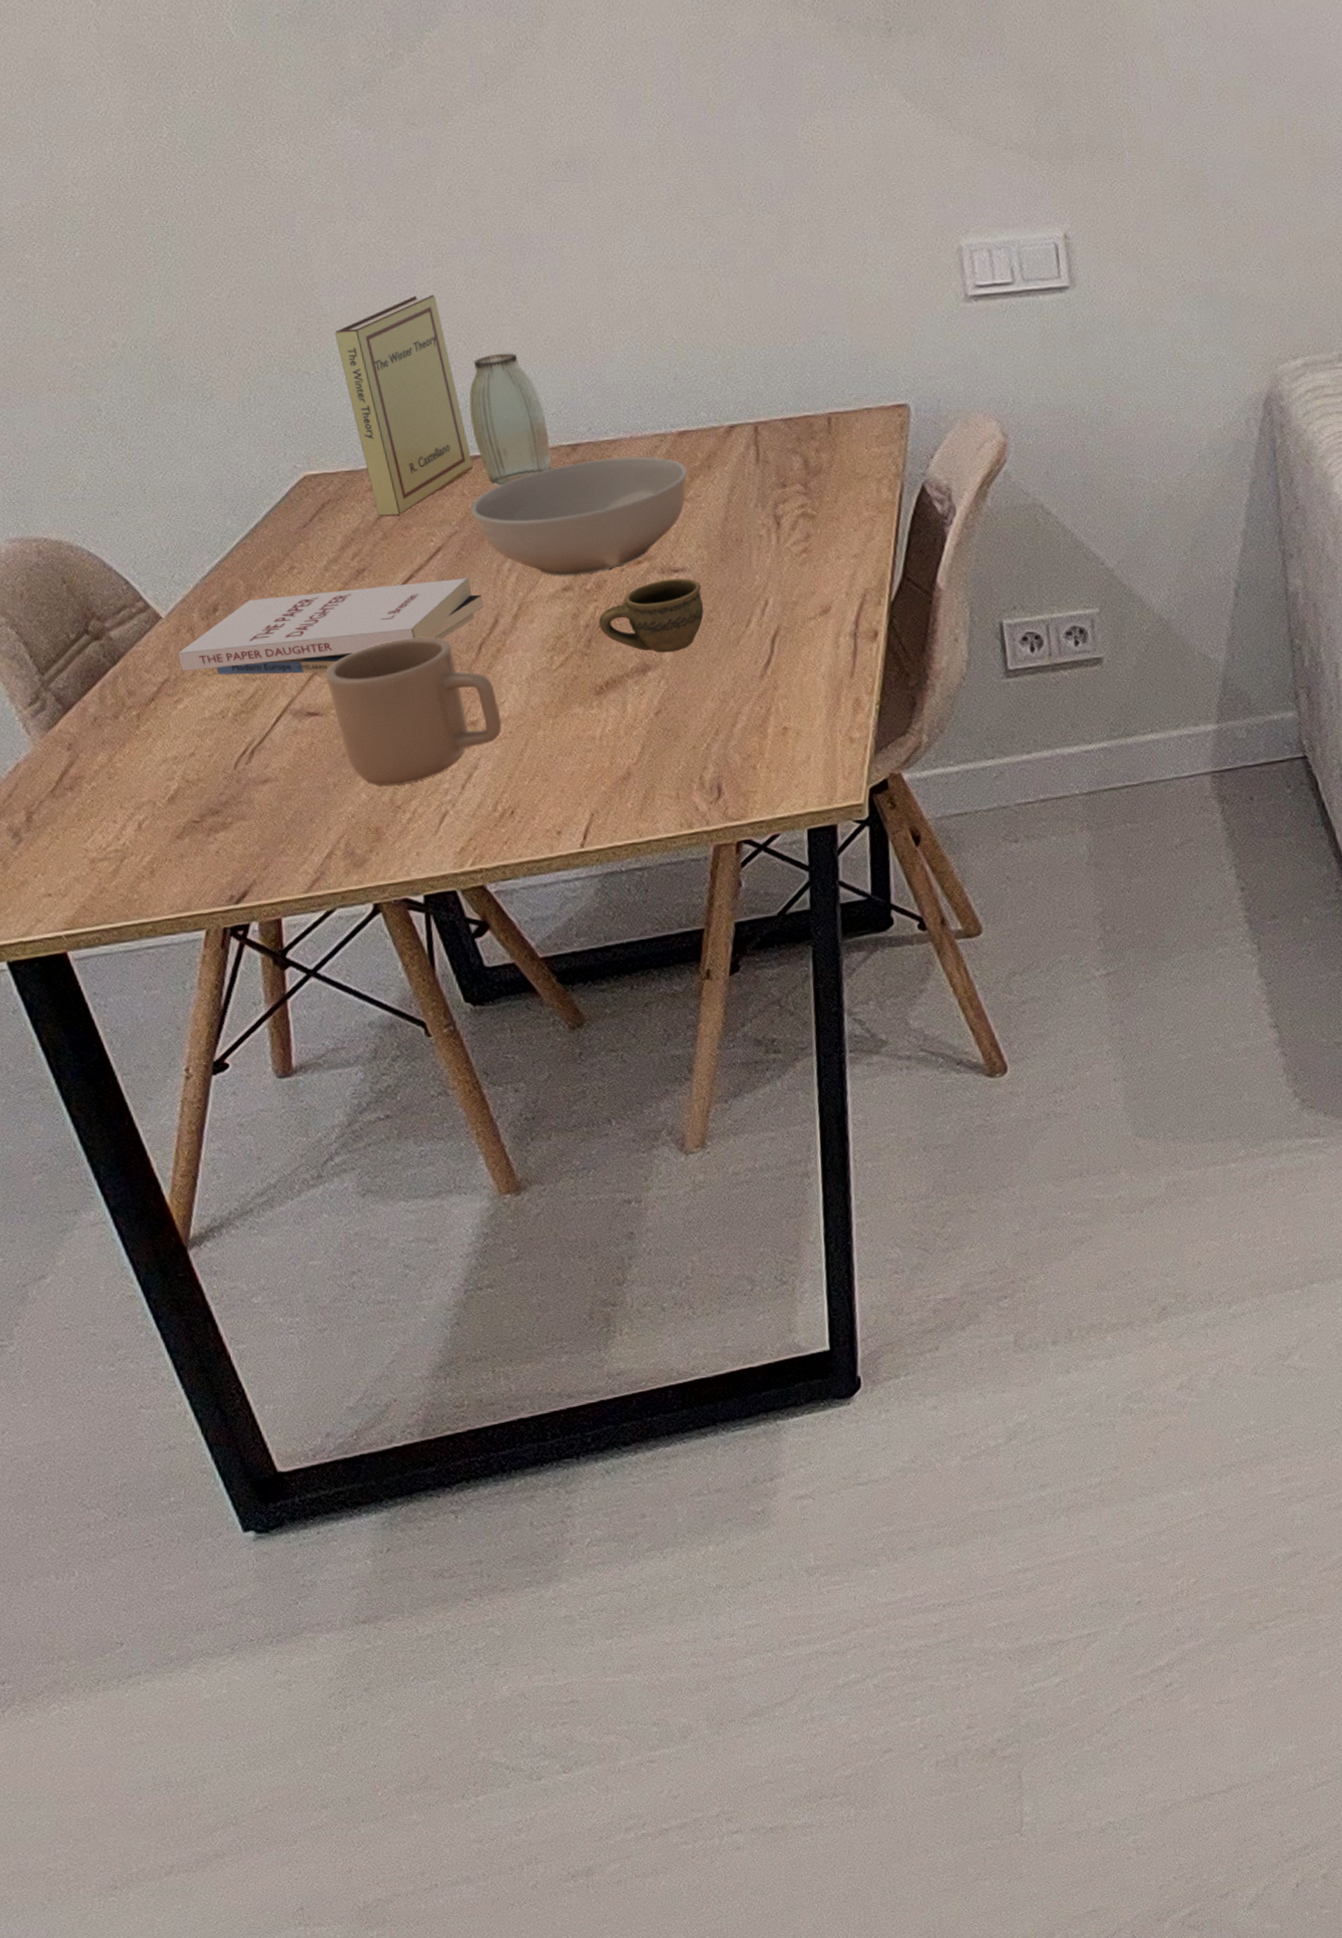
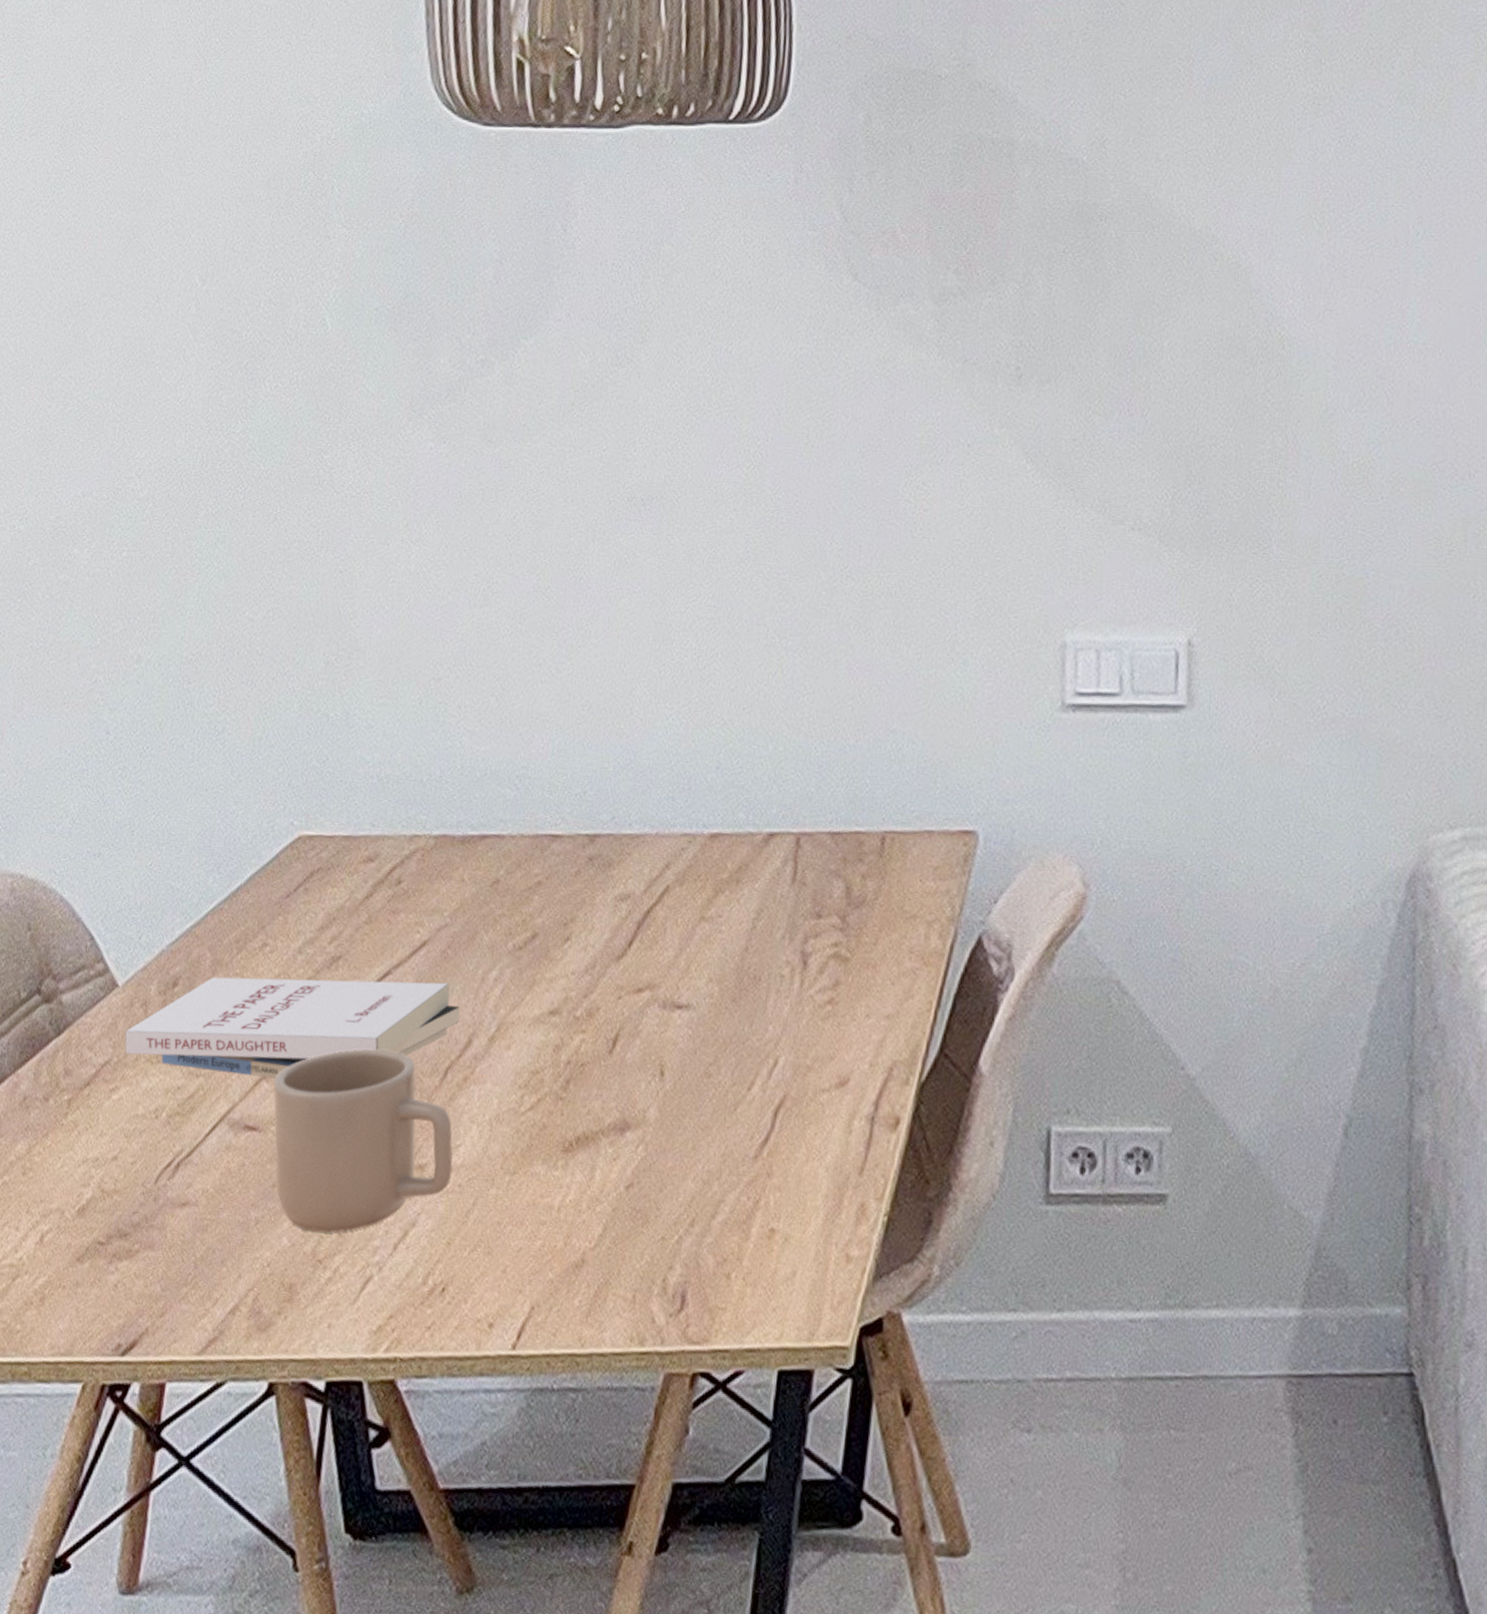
book: present [334,294,473,517] -> none [363,637,480,897]
vase: present [469,353,551,490] -> none [486,715,568,879]
bowl: present [470,456,688,575] -> none [466,856,714,997]
cup: present [598,578,704,653] -> none [581,1016,705,1111]

